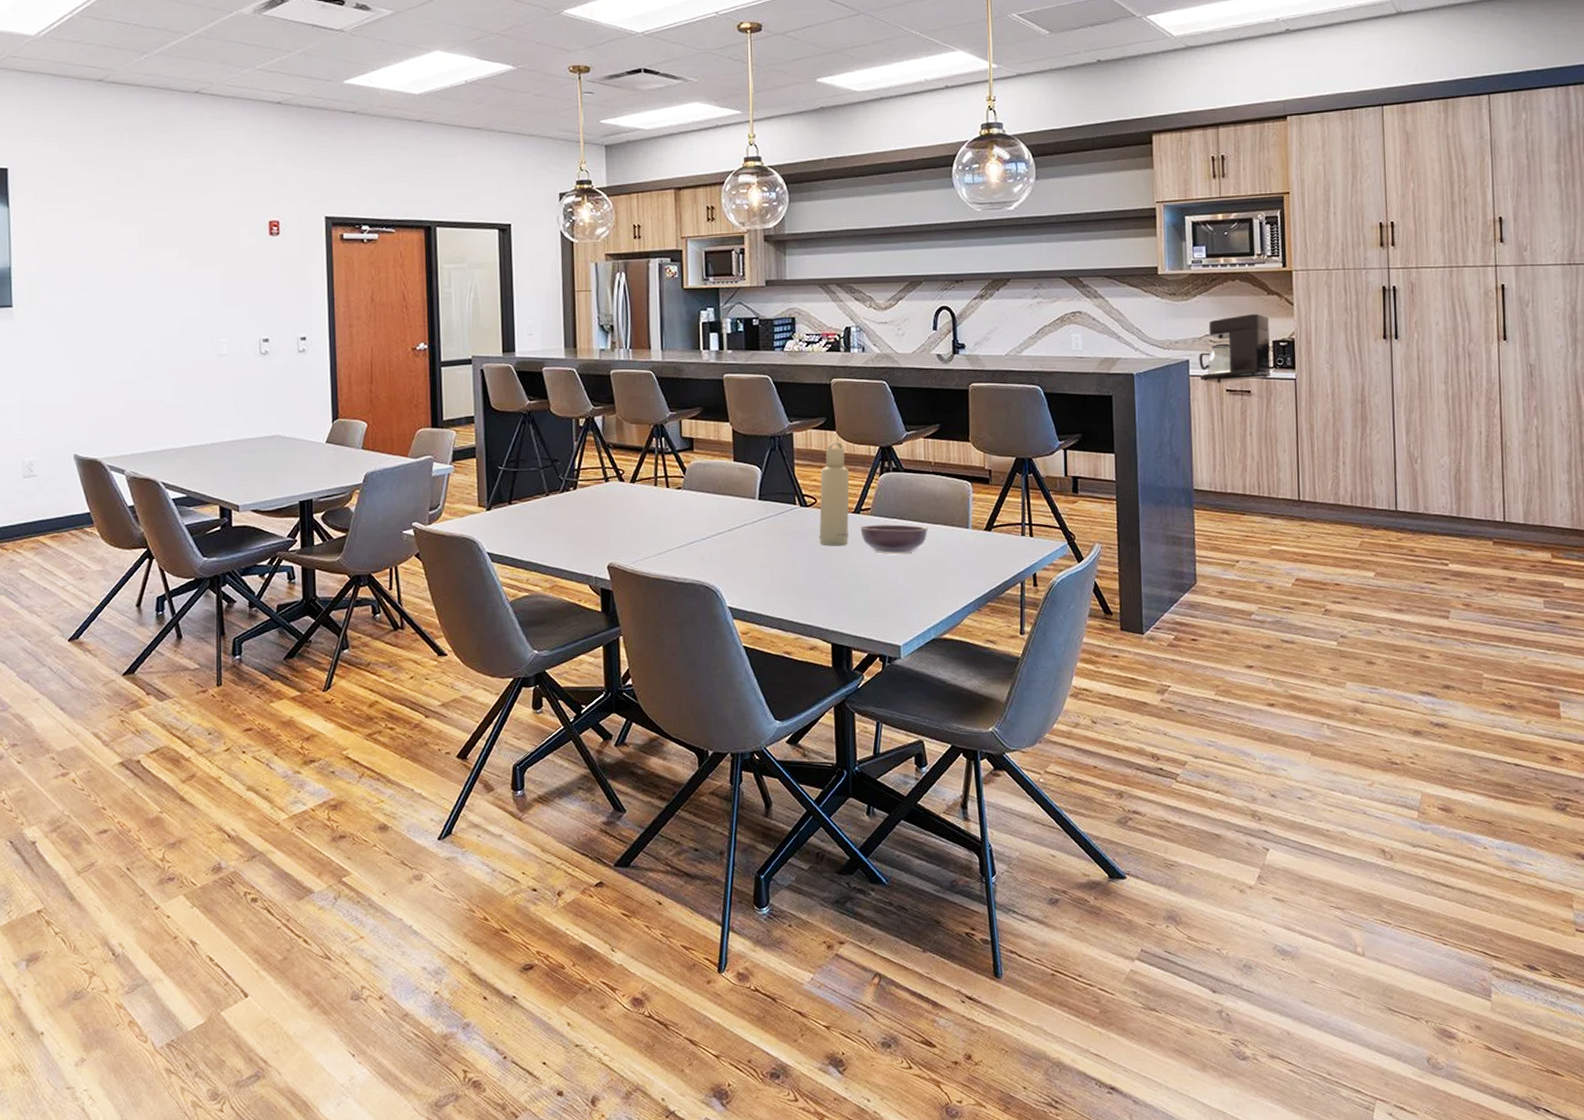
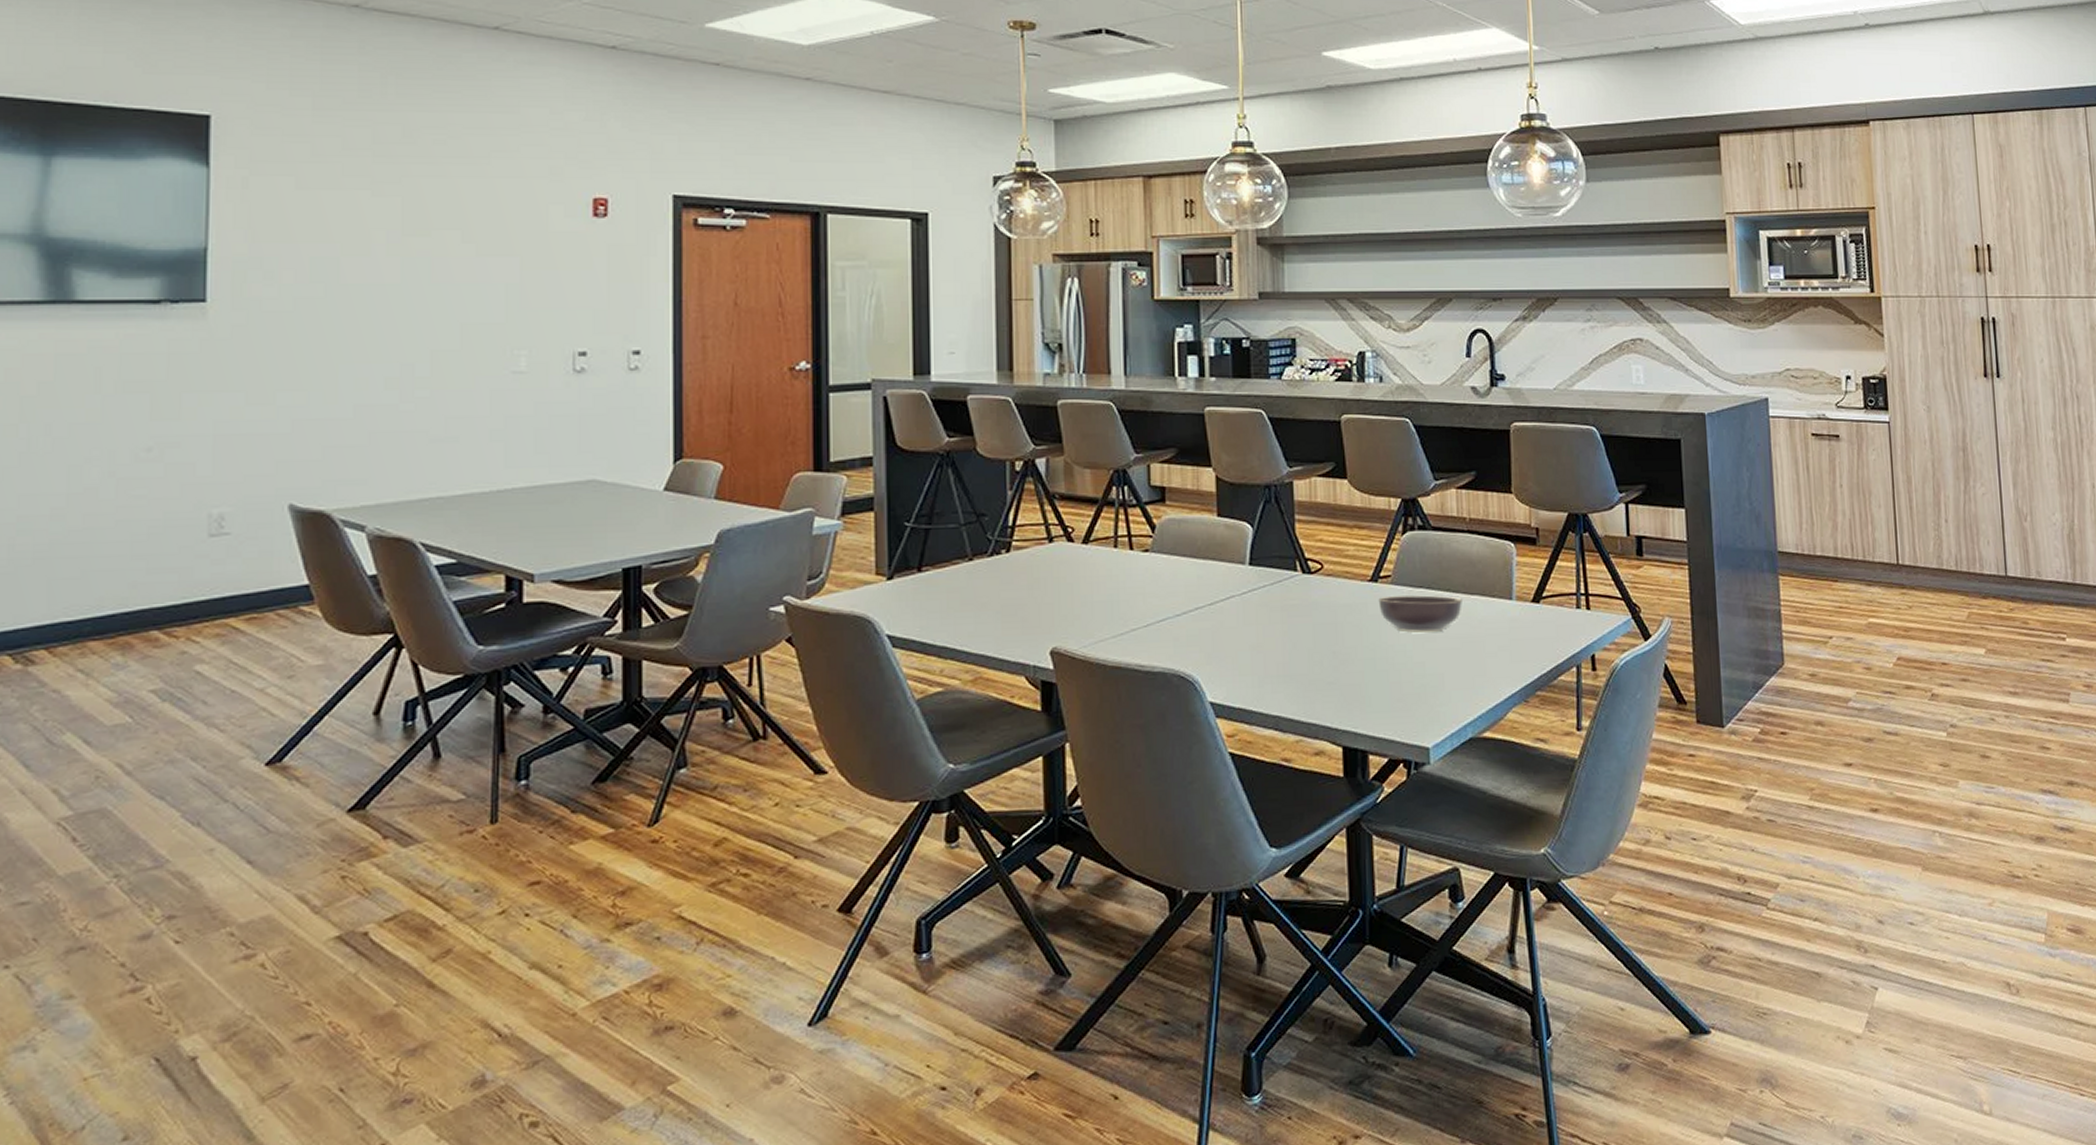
bottle: present [819,441,850,547] -> none [1326,492,1365,624]
coffee maker: present [1199,313,1271,384] -> none [1779,345,1861,427]

